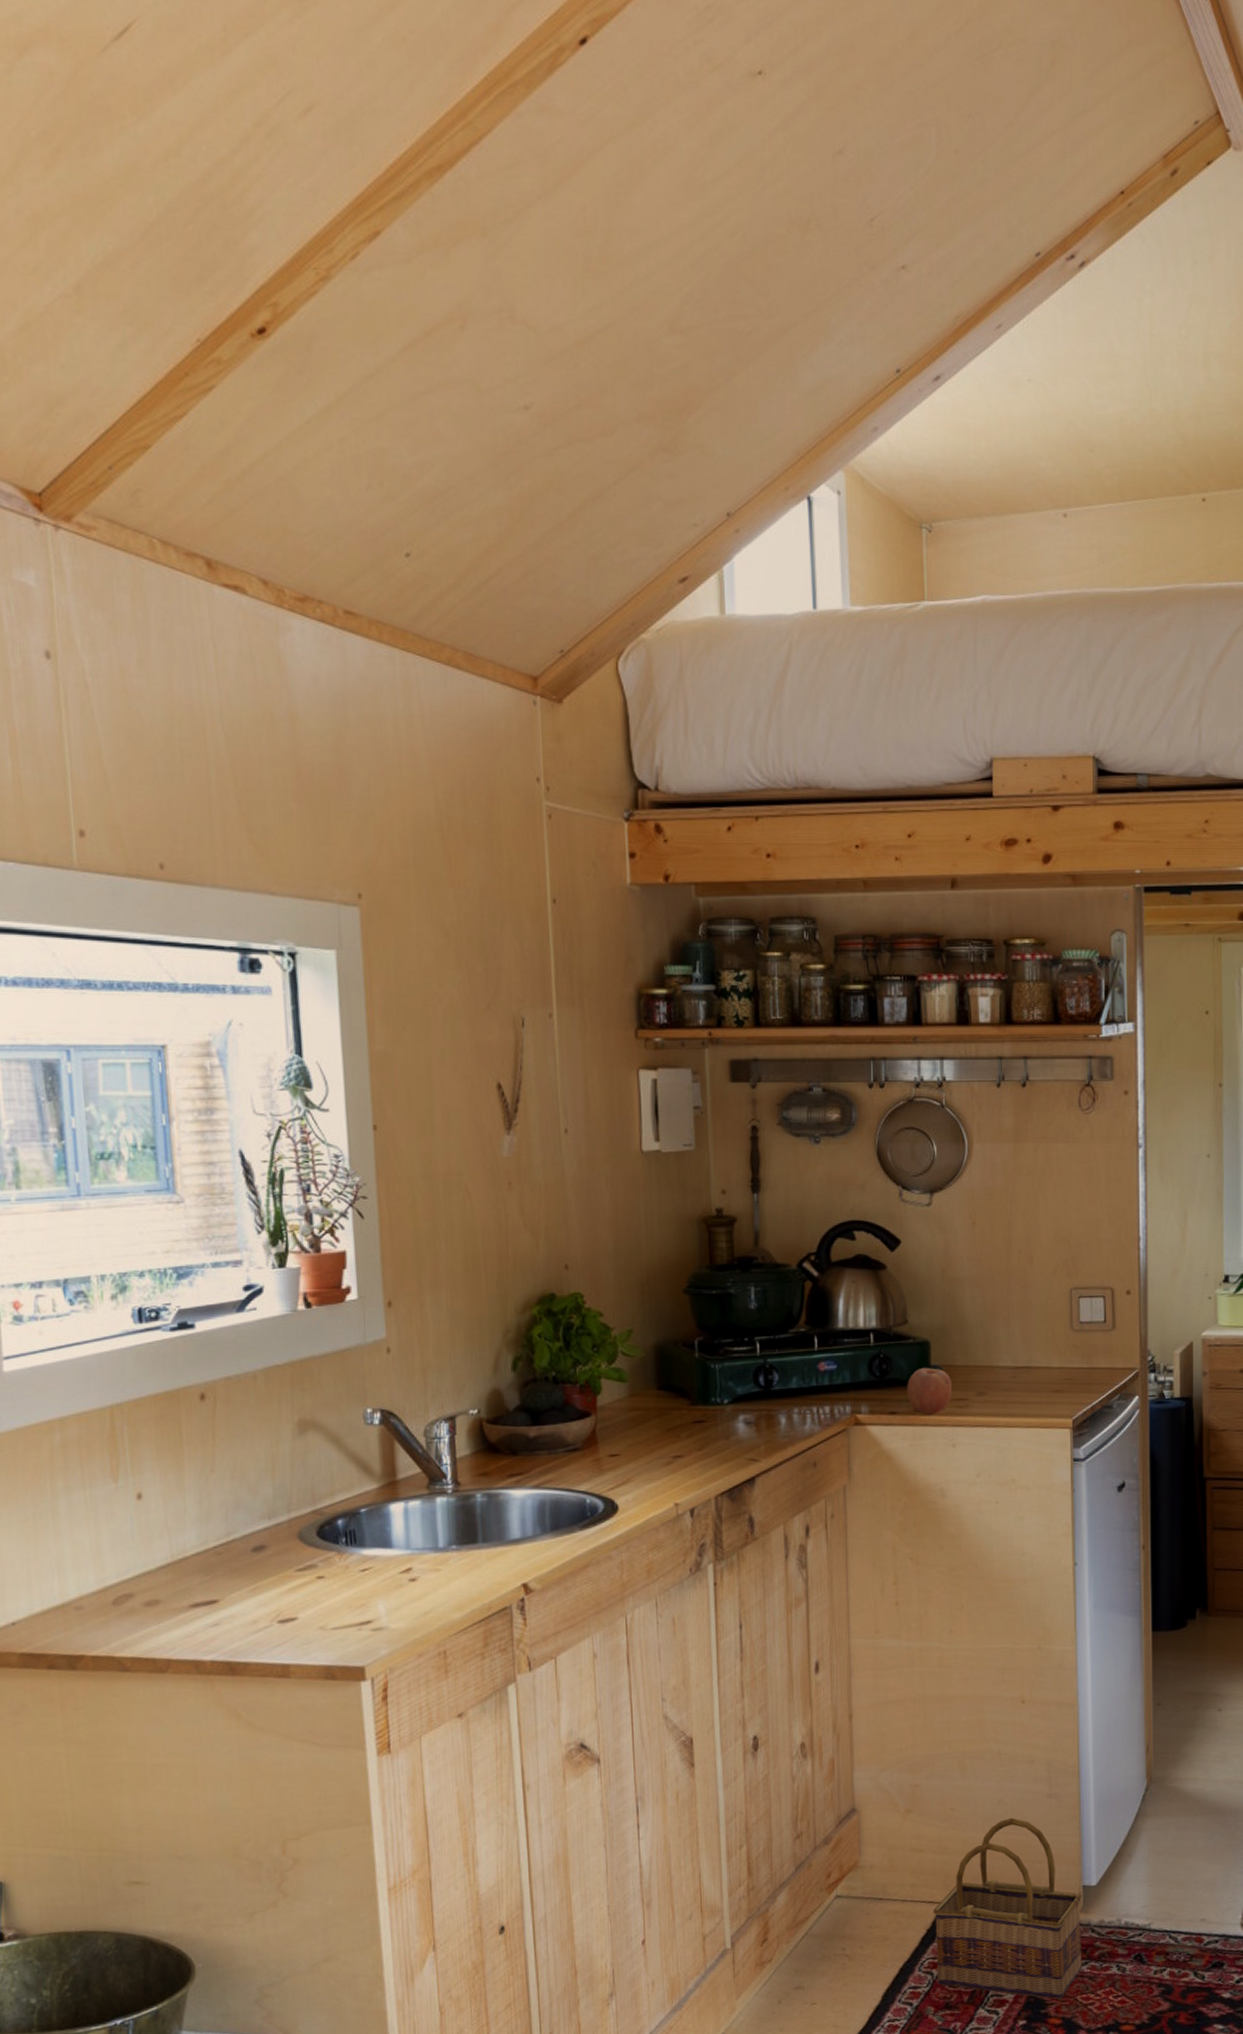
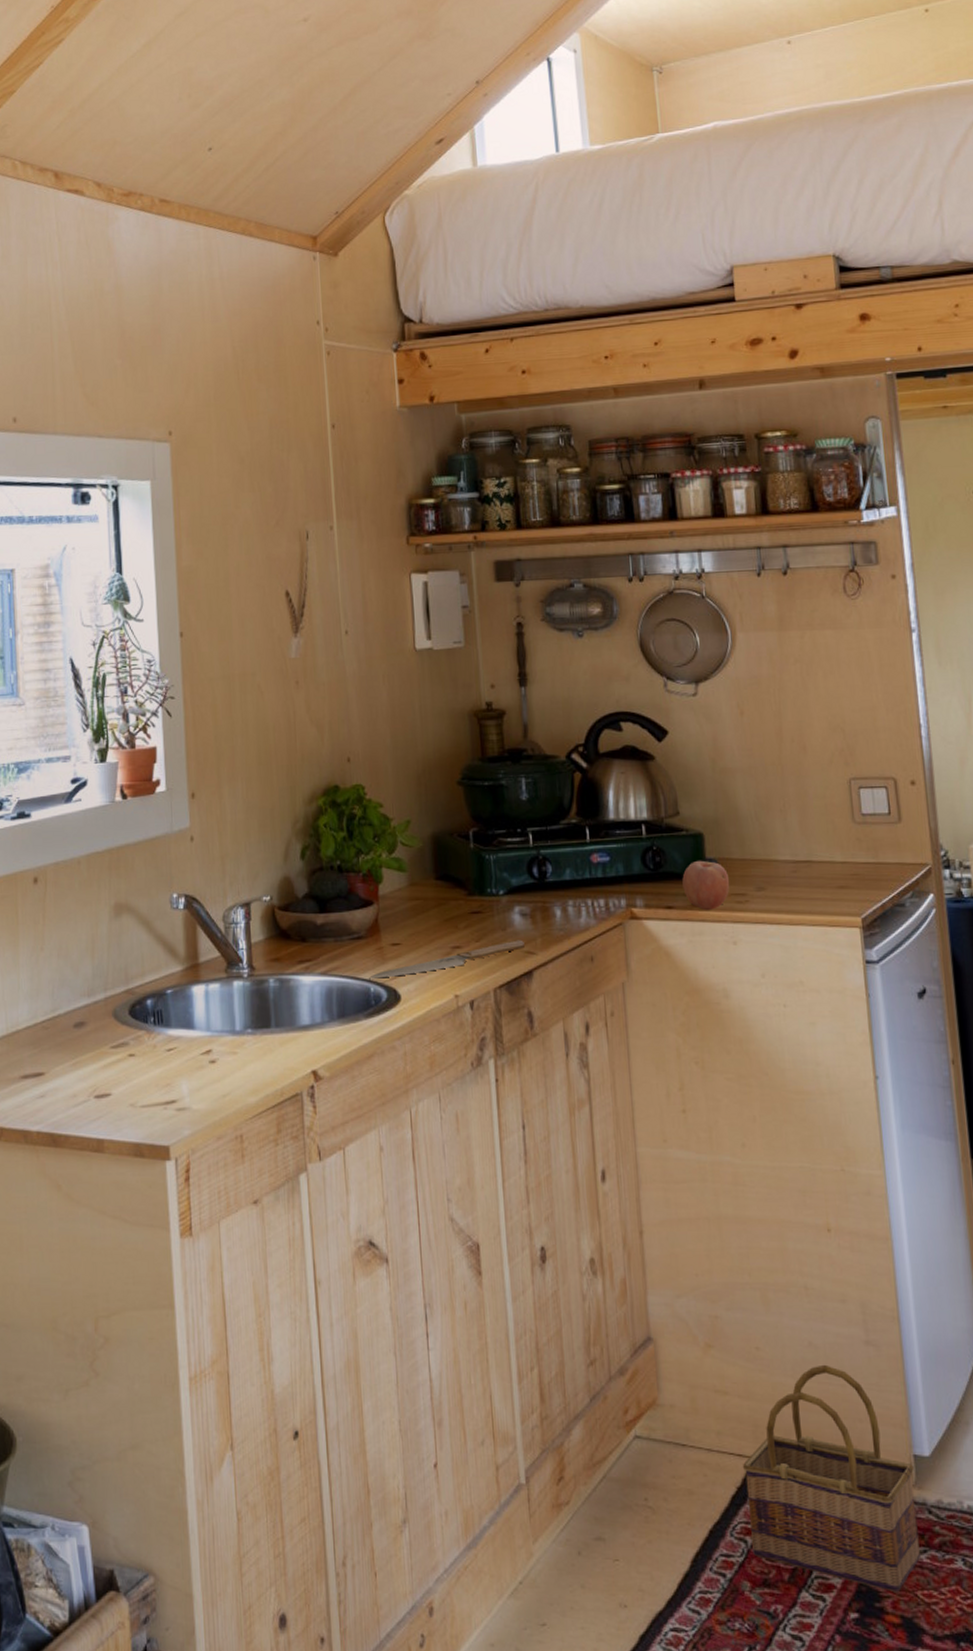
kitchen knife: none [585,1447,748,1490] -> present [369,940,525,979]

